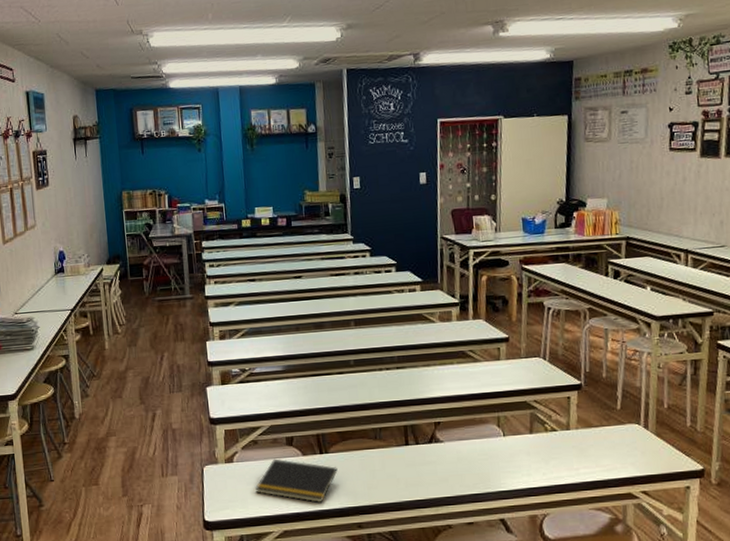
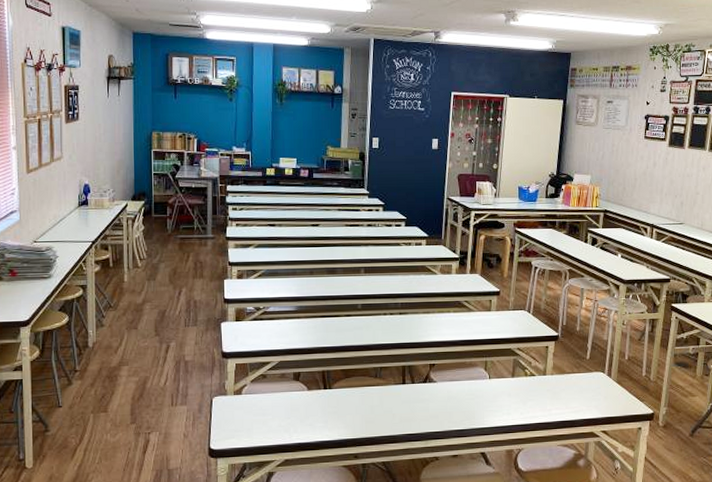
notepad: present [255,458,338,503] -> none [261,392,339,435]

